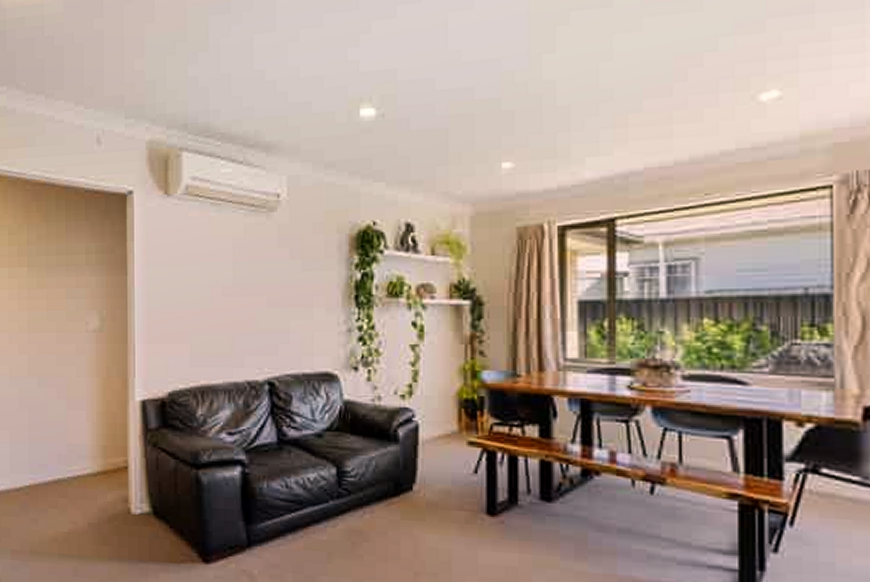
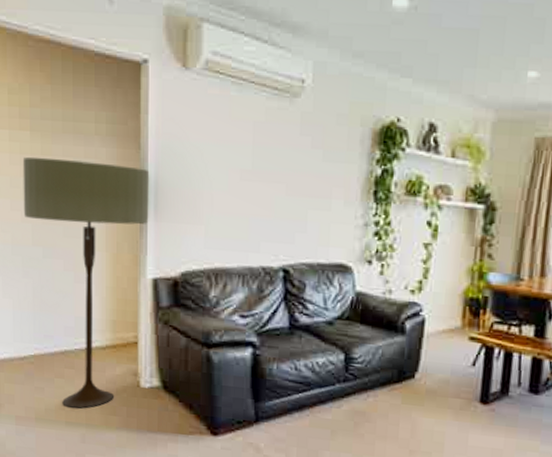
floor lamp: none [20,290,136,539] -> present [22,156,150,409]

